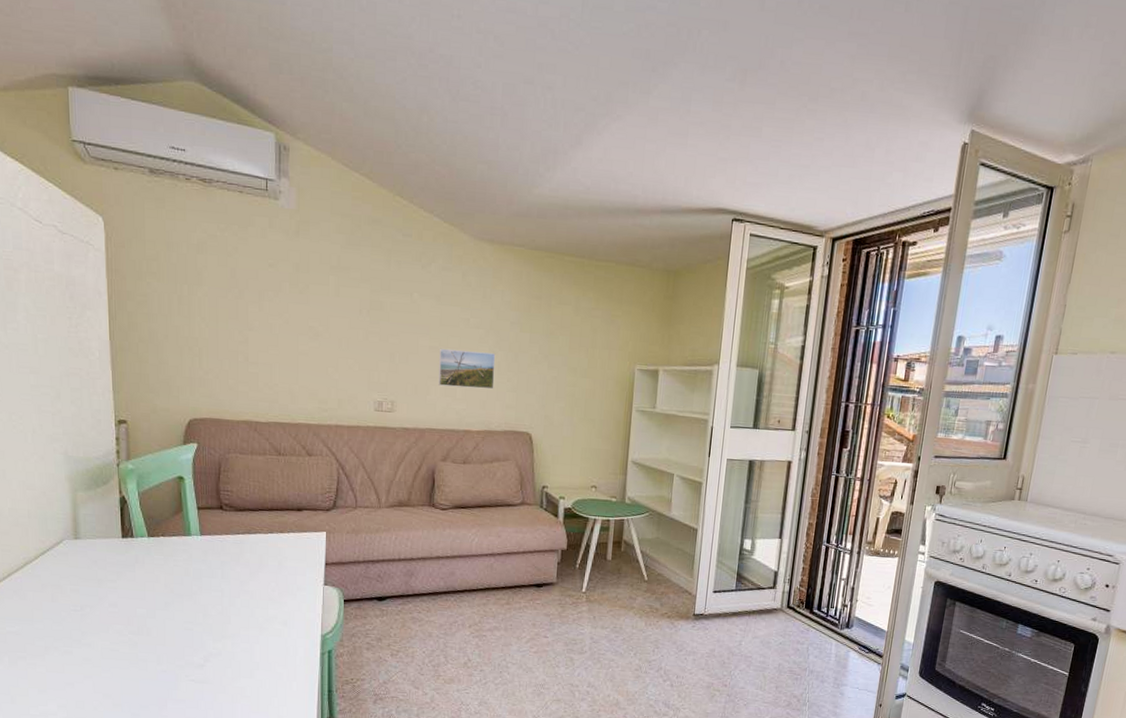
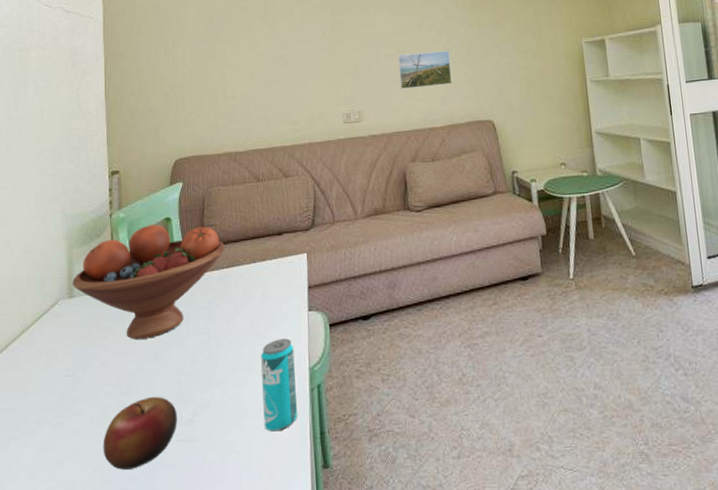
fruit bowl: none [77,480,241,588] -> present [72,224,225,340]
apple: none [113,639,188,699] -> present [103,396,177,470]
beverage can: none [274,606,308,685] -> present [261,338,298,432]

